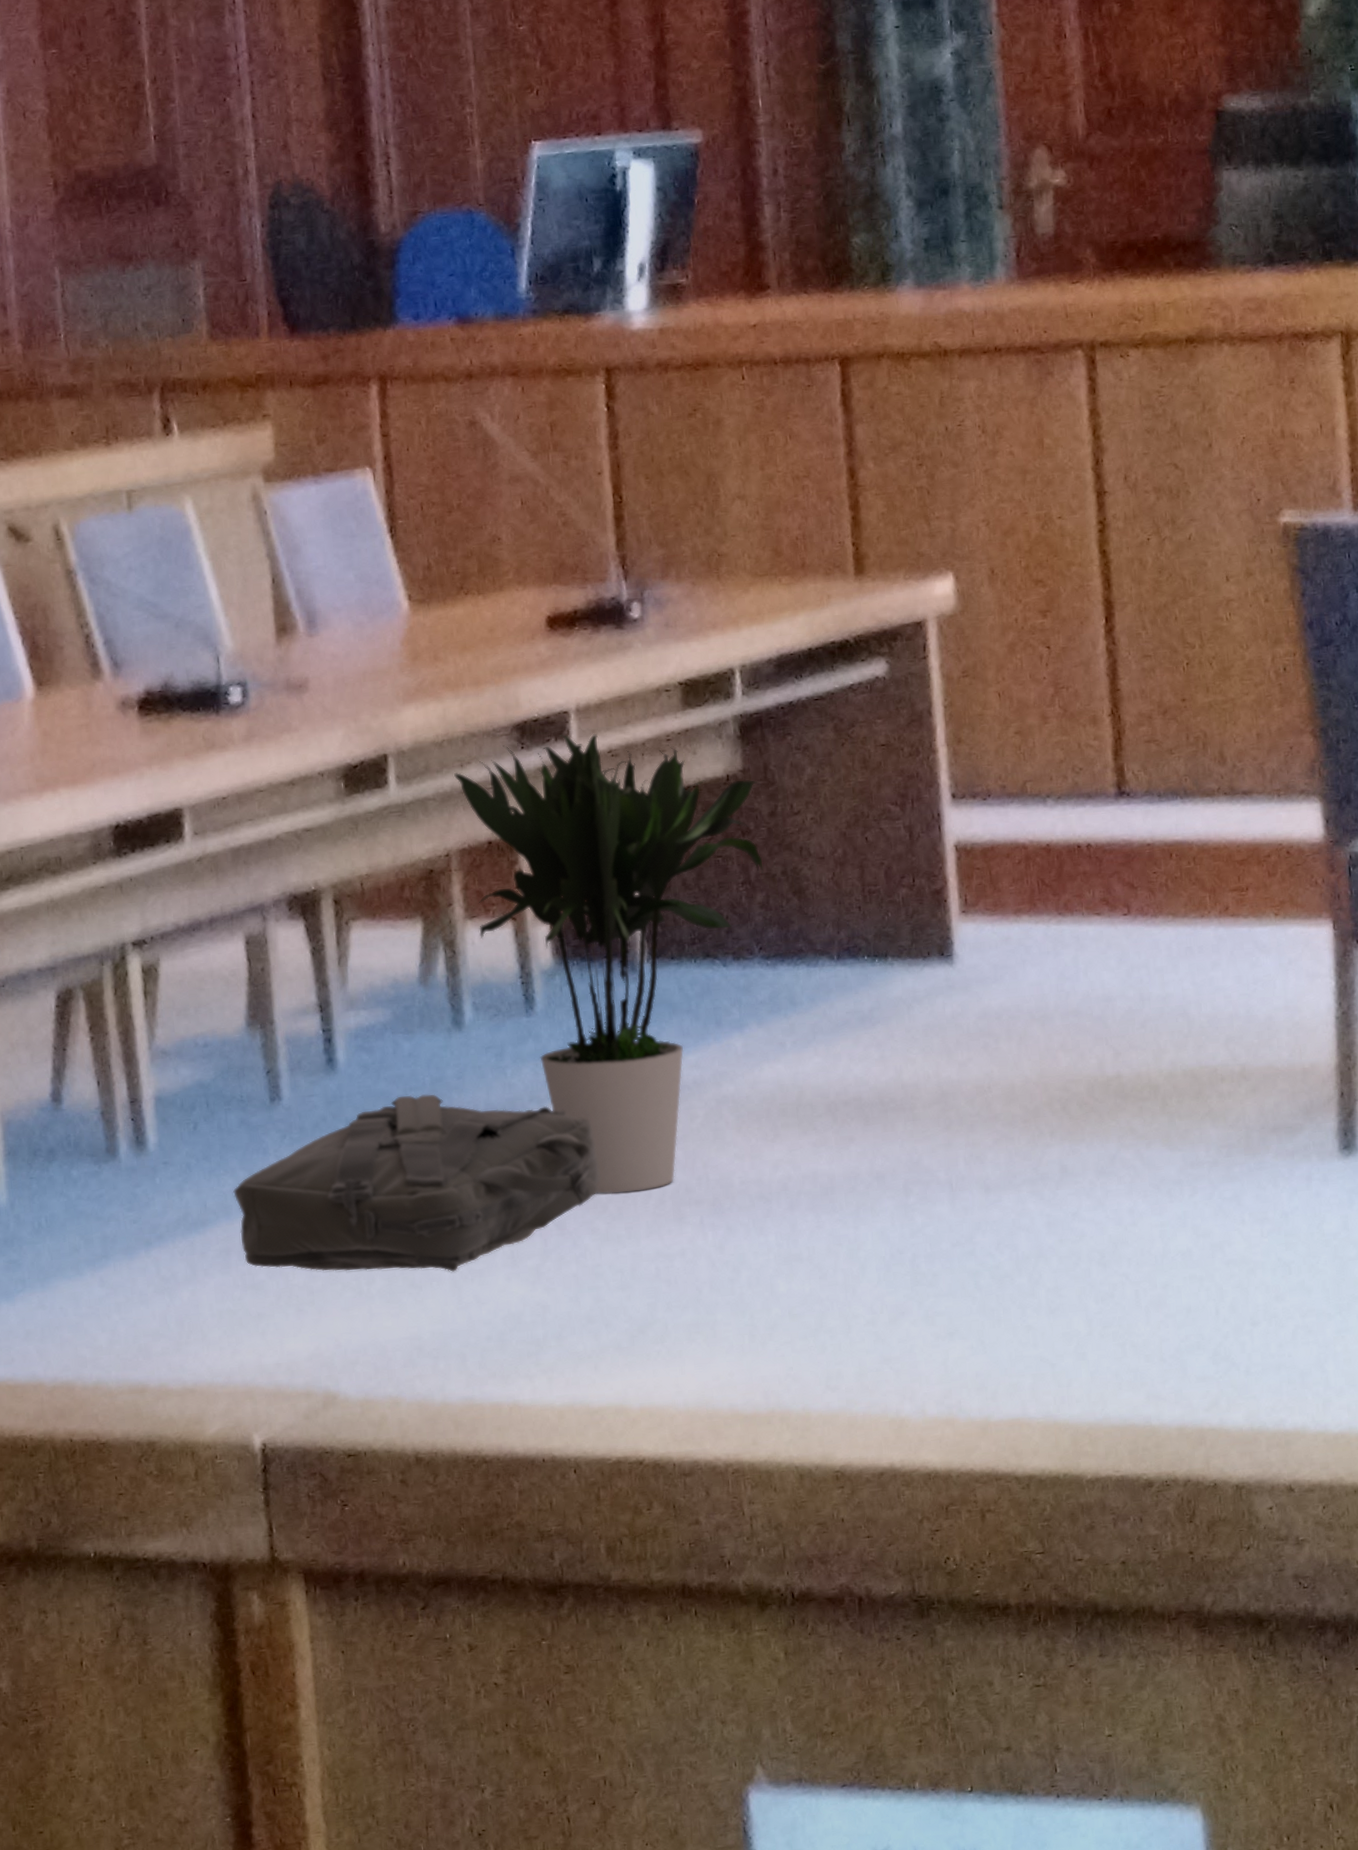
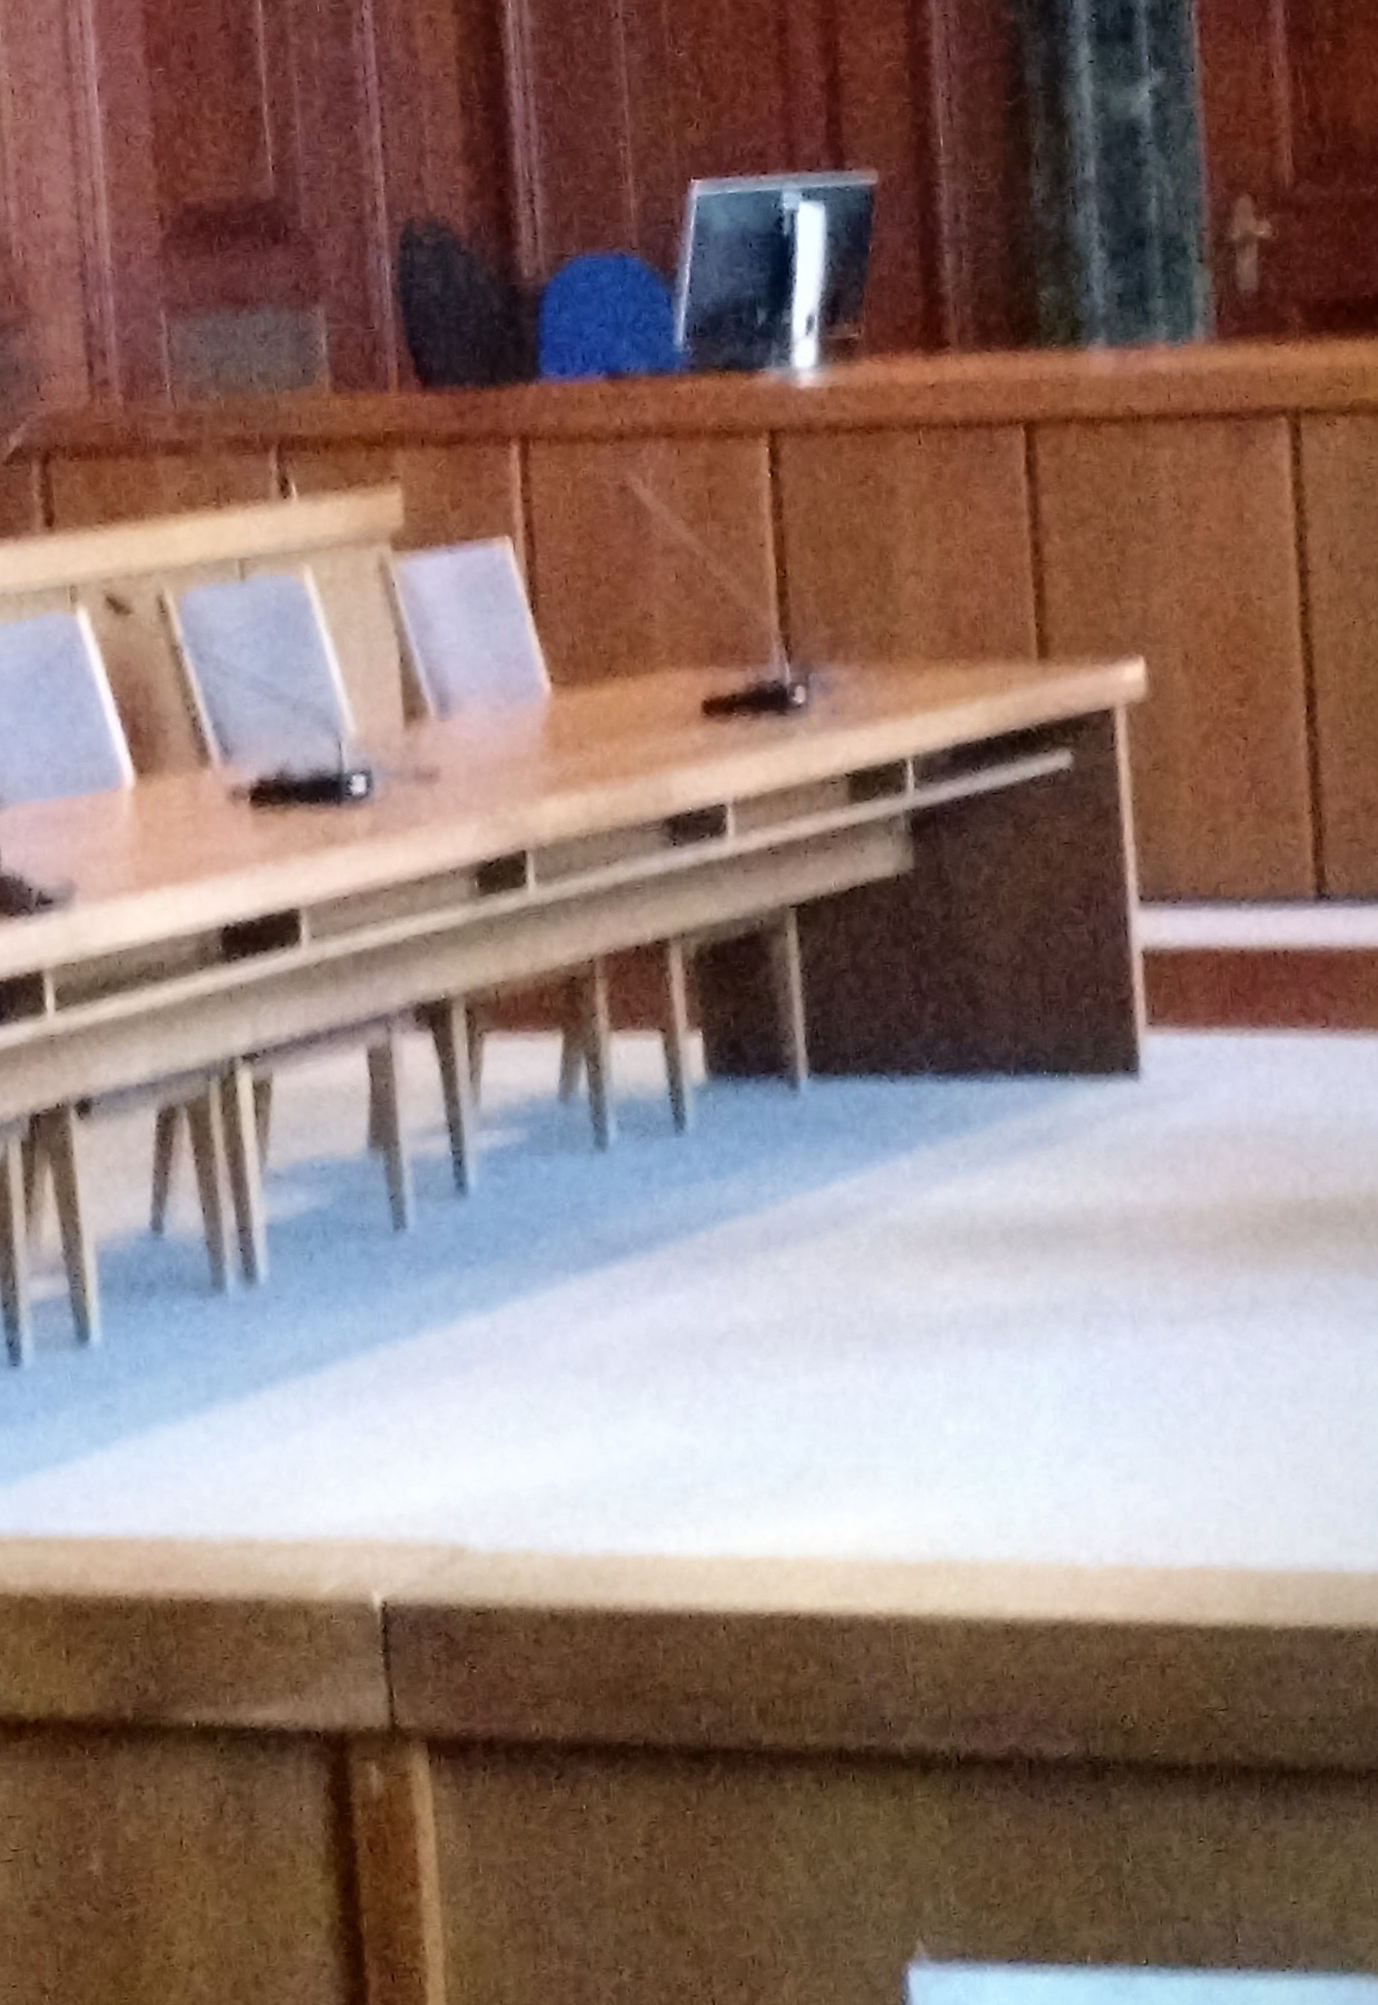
briefcase: present [232,1094,601,1272] -> none [351,1220,755,1414]
potted plant: present [453,734,764,1194] -> none [598,829,936,1329]

